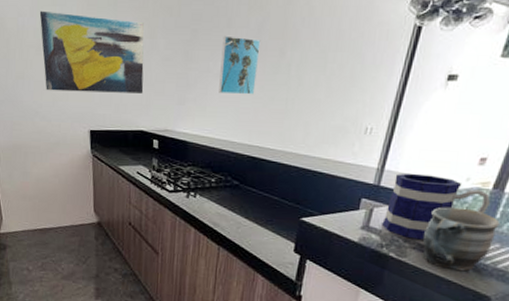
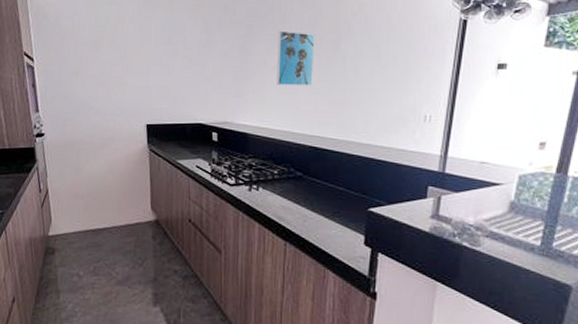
wall art: present [39,11,144,93] -> none [95,9,201,87]
mug: present [382,173,490,240] -> none [452,159,555,227]
mug: present [422,206,500,272] -> none [494,192,569,260]

